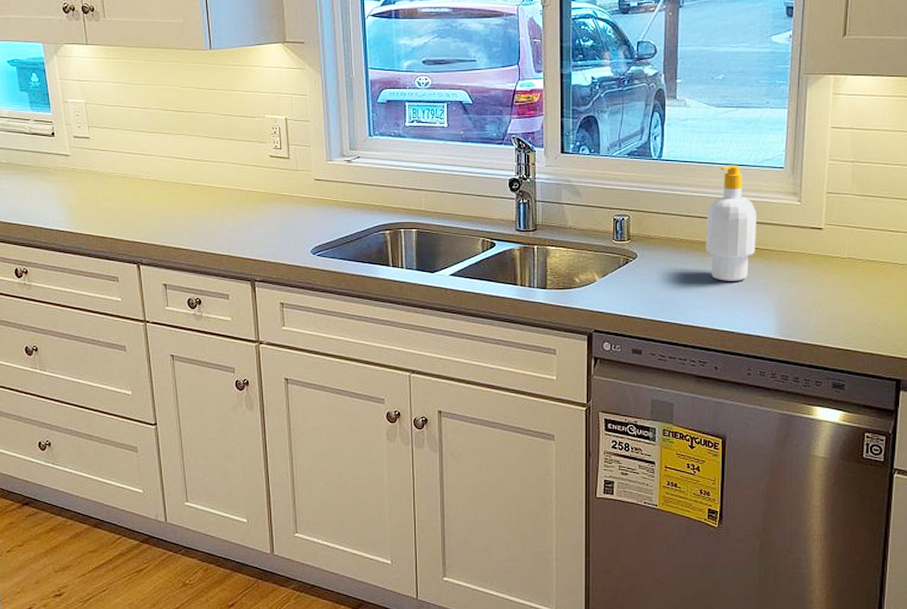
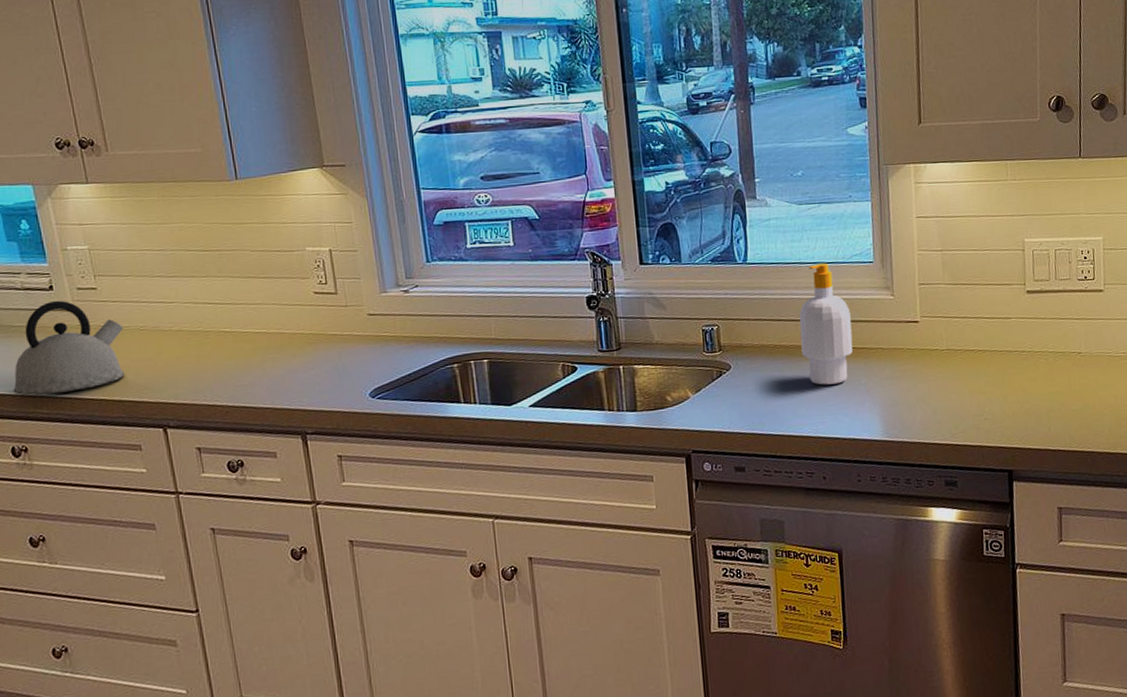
kettle: none [19,145,109,226] -> present [13,300,125,396]

